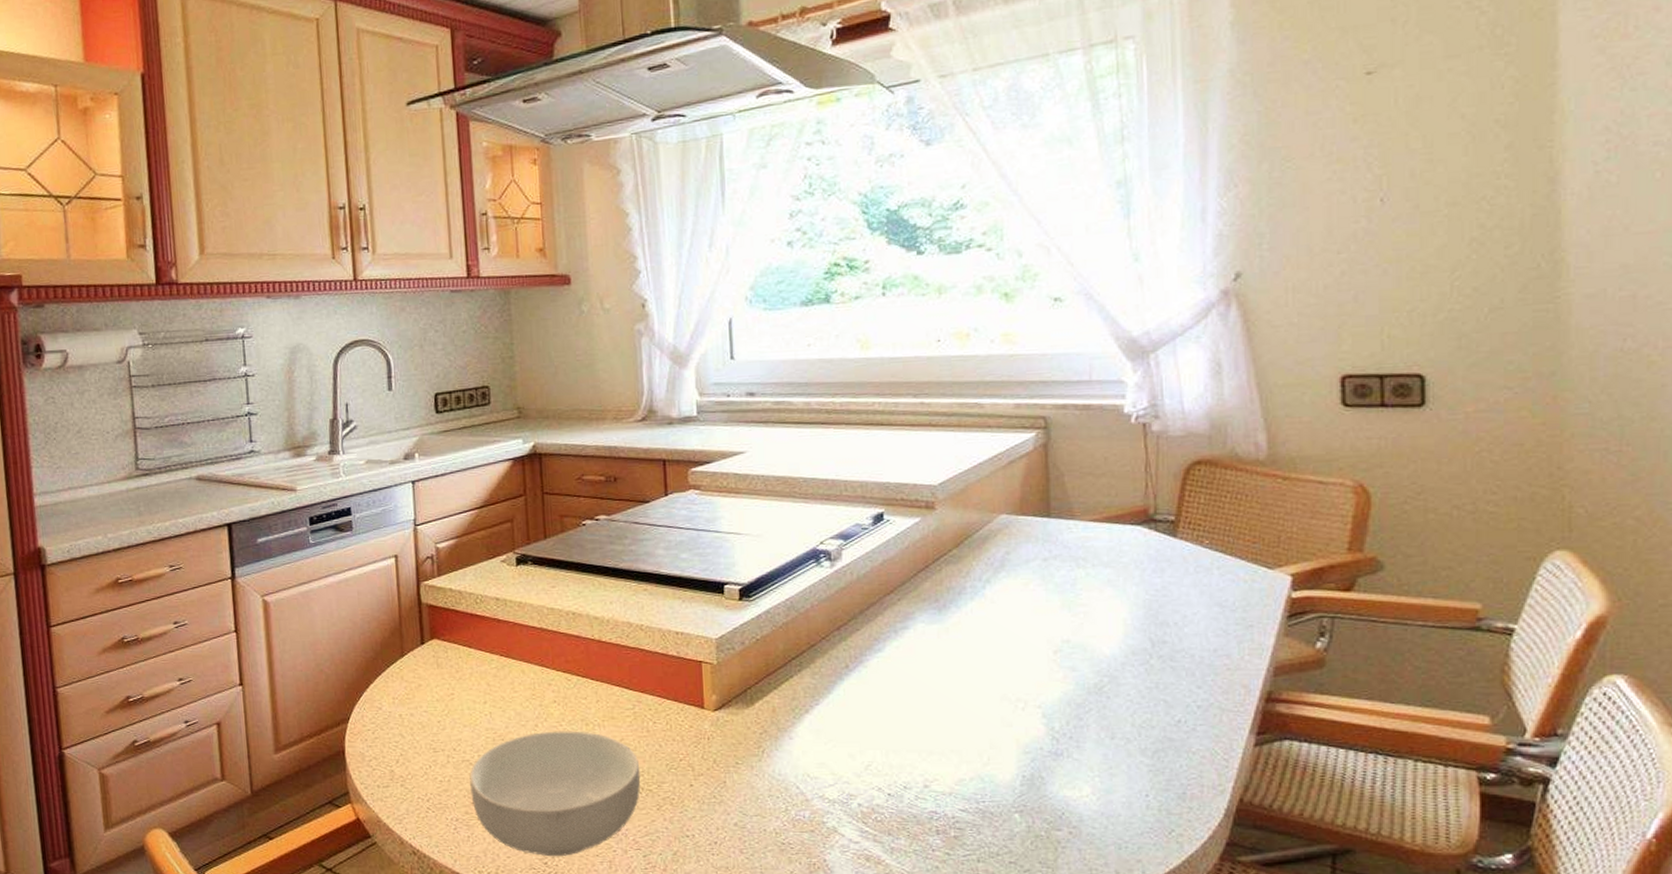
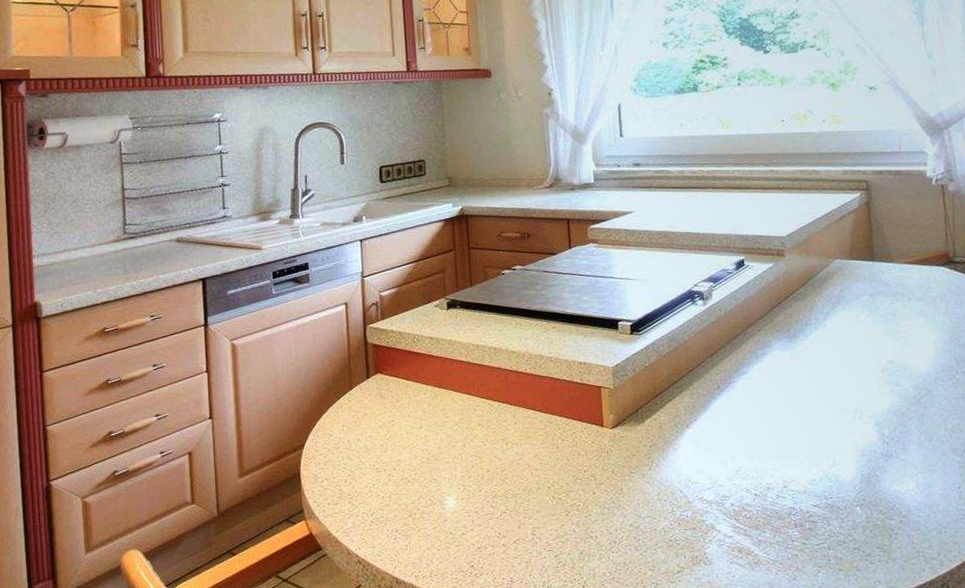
cereal bowl: present [469,731,641,857] -> none [407,449,552,561]

